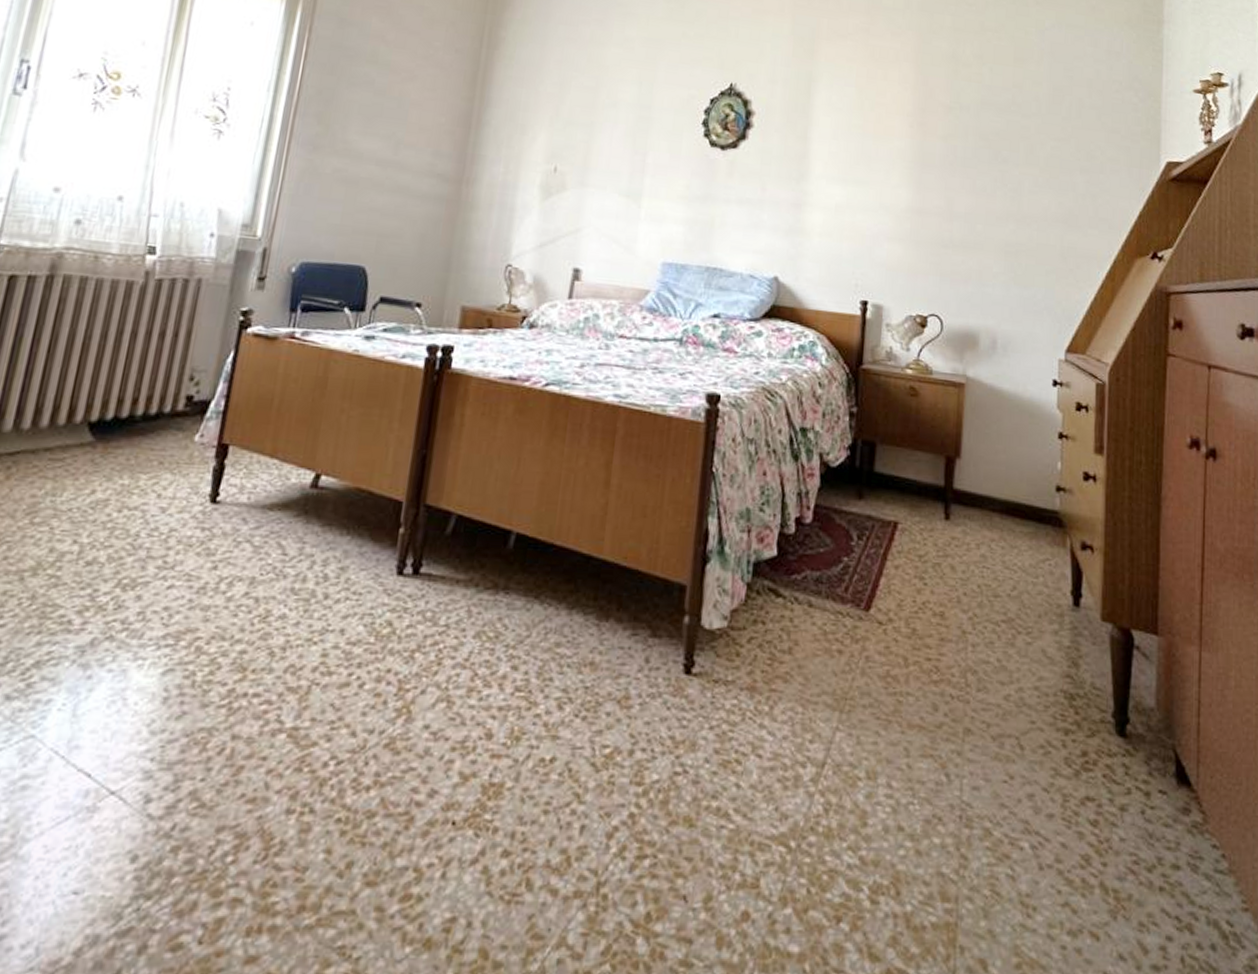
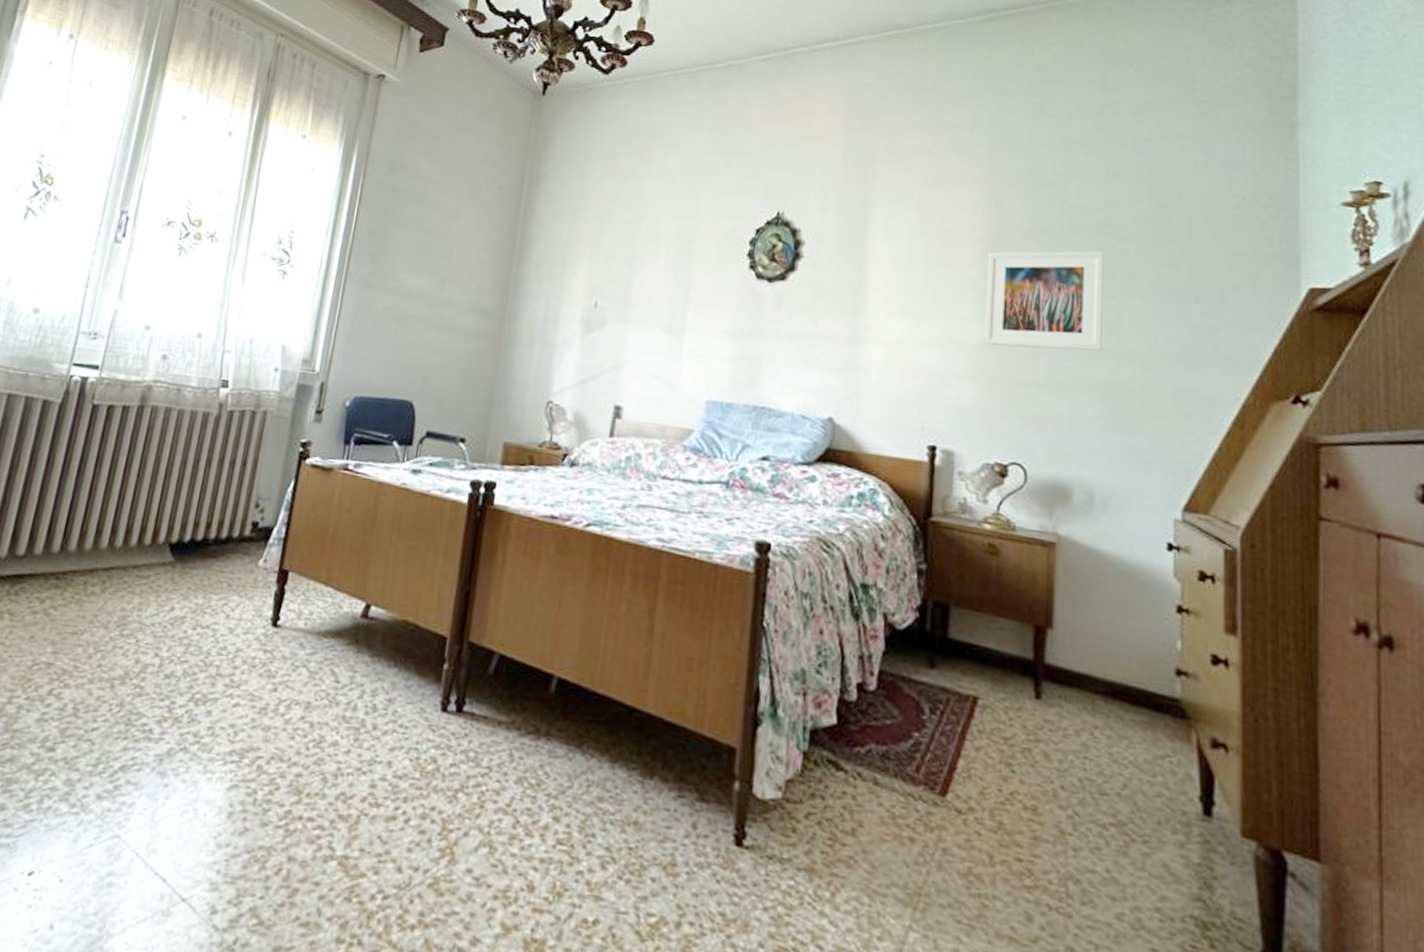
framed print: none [910,125,1012,215] -> present [984,250,1105,352]

